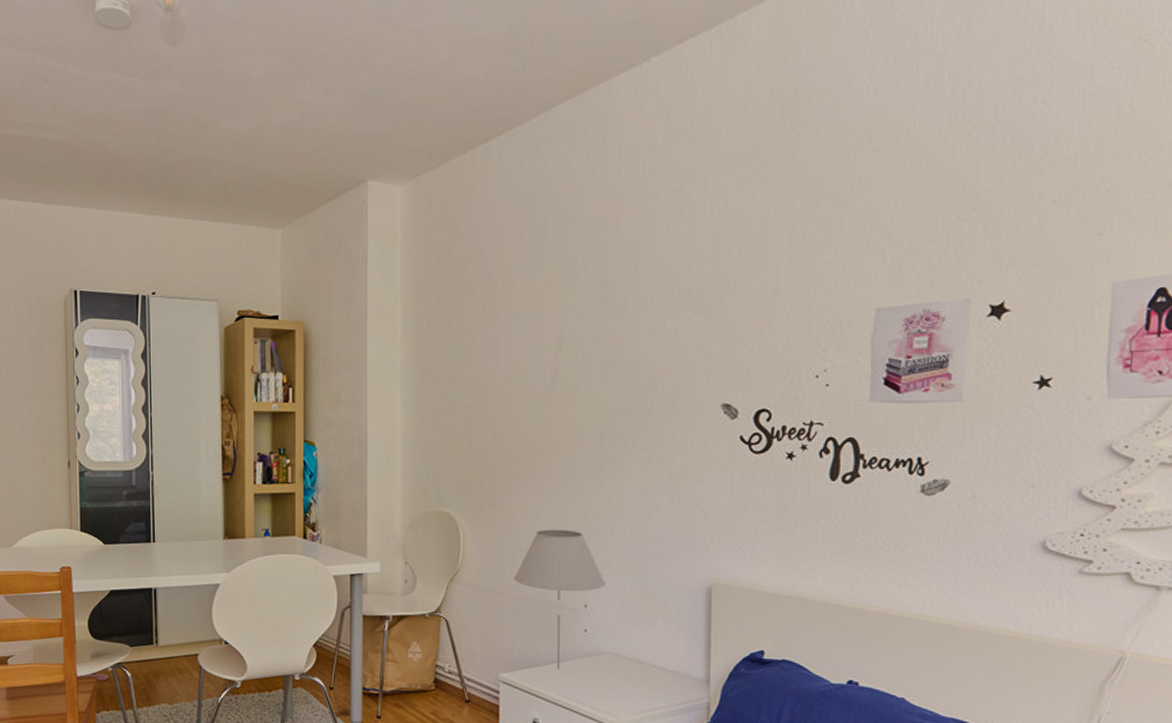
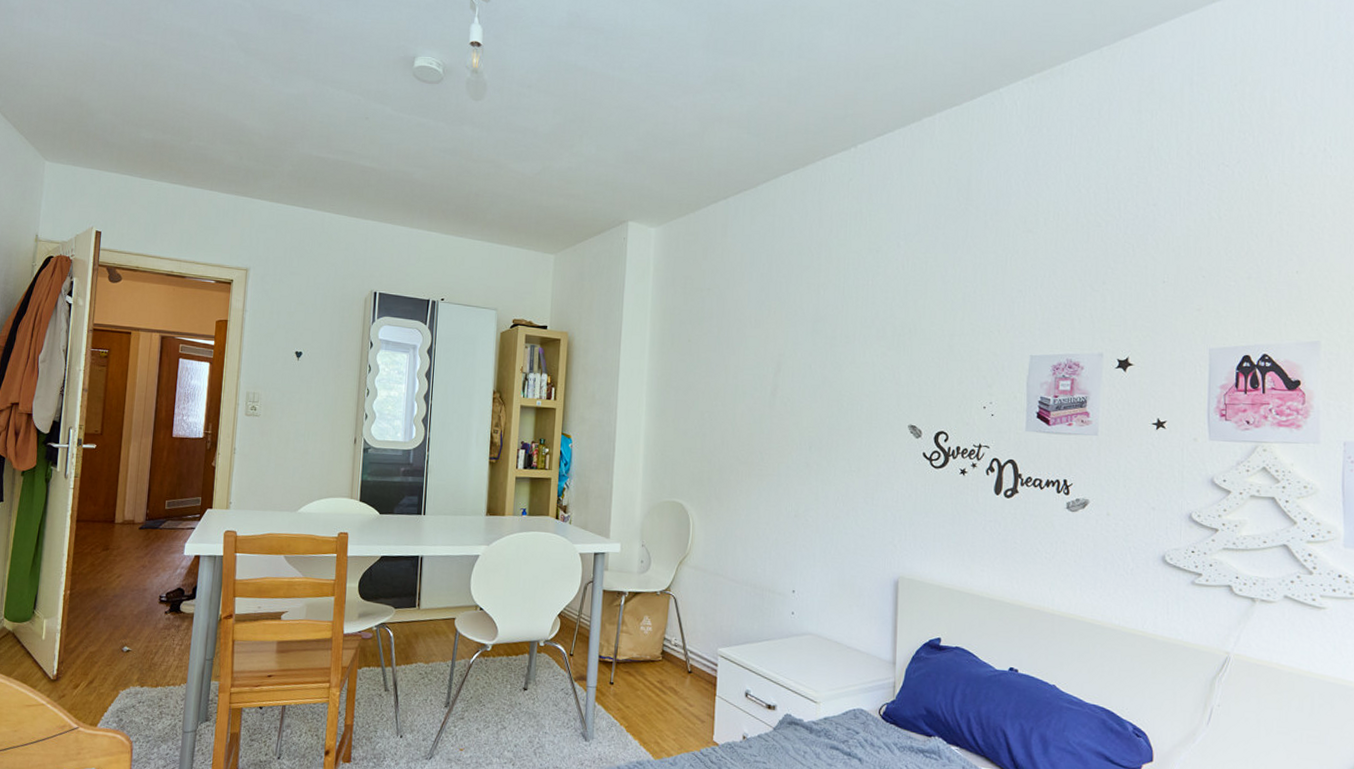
lamp shade: present [513,529,606,670] -> none [733,522,811,647]

